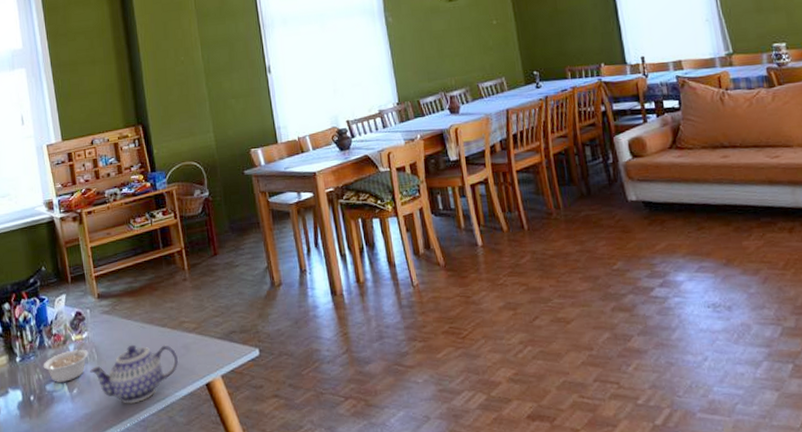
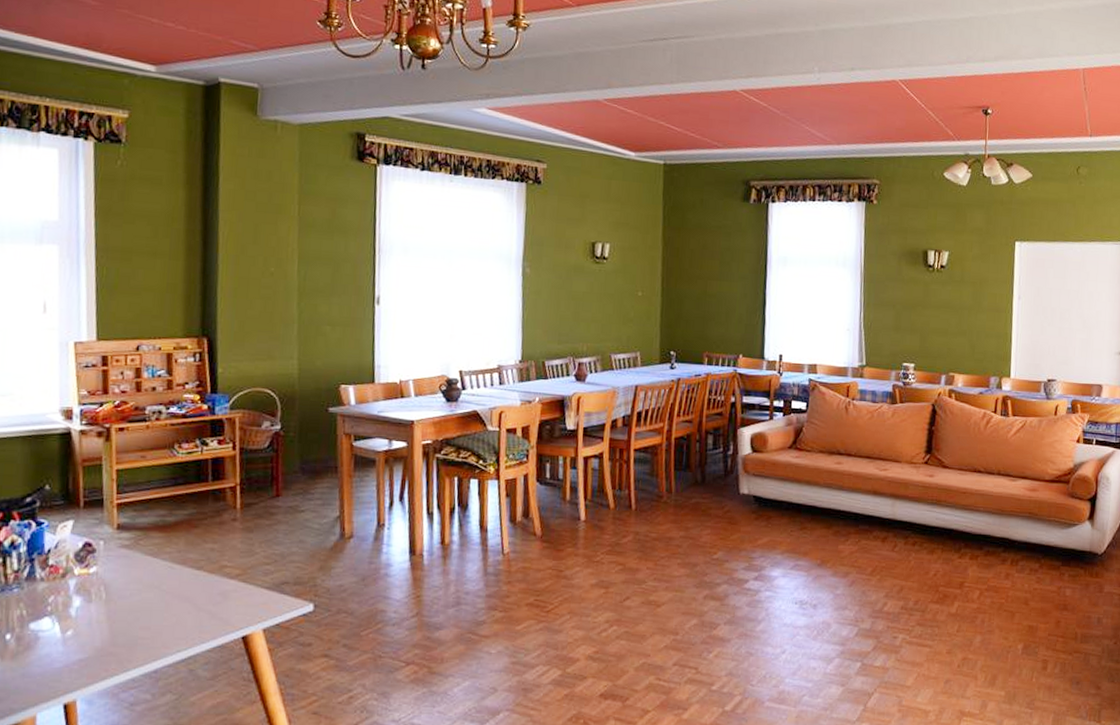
legume: present [43,342,89,384] -> none [29,577,95,622]
teapot: present [90,344,178,404] -> none [93,586,211,652]

